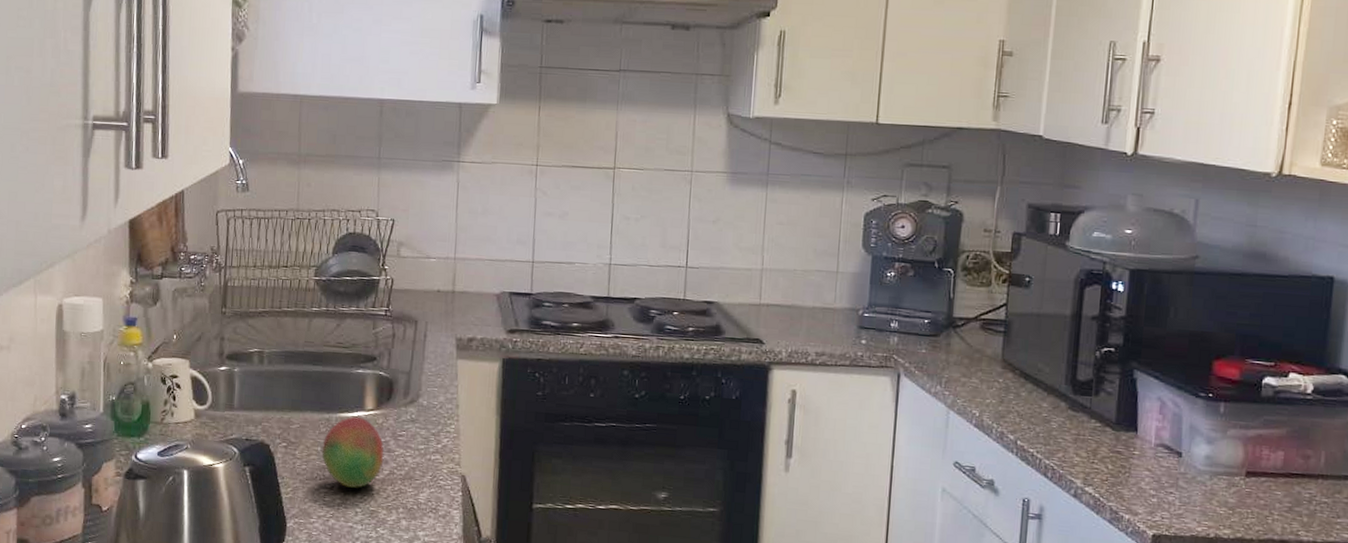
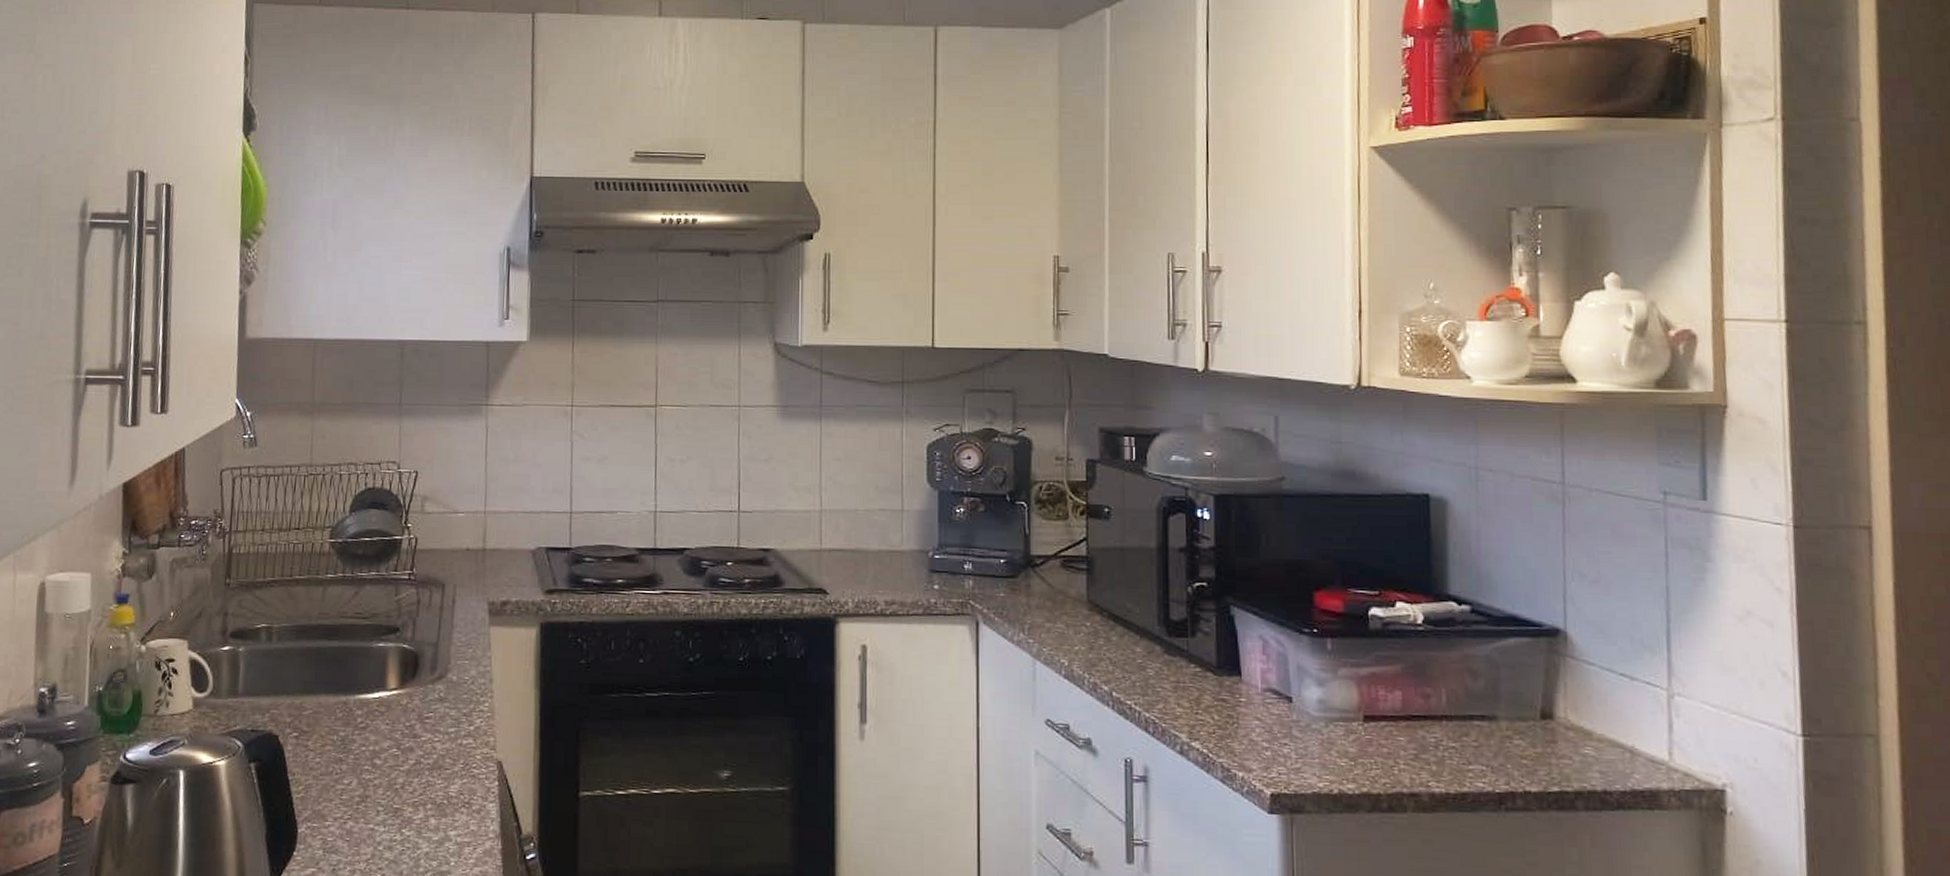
fruit: present [321,416,384,488] -> none [337,697,409,782]

